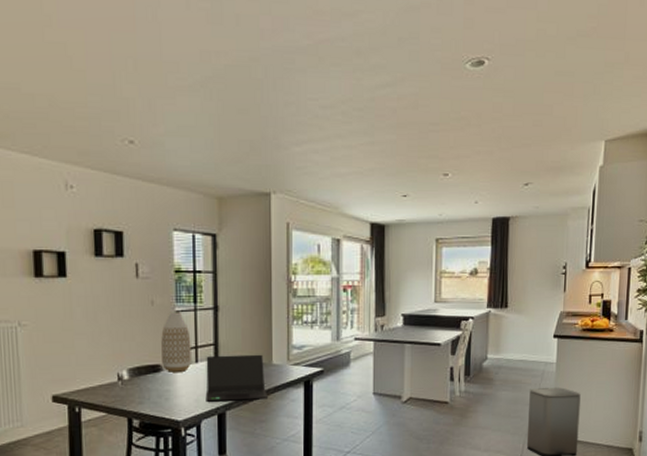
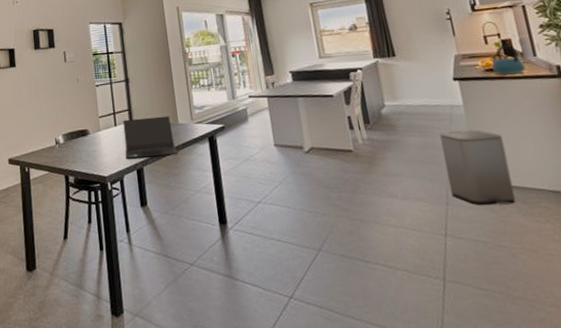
vase: present [161,312,192,372] -> none [86,85,112,135]
kettle: none [589,305,617,336] -> present [490,44,526,76]

